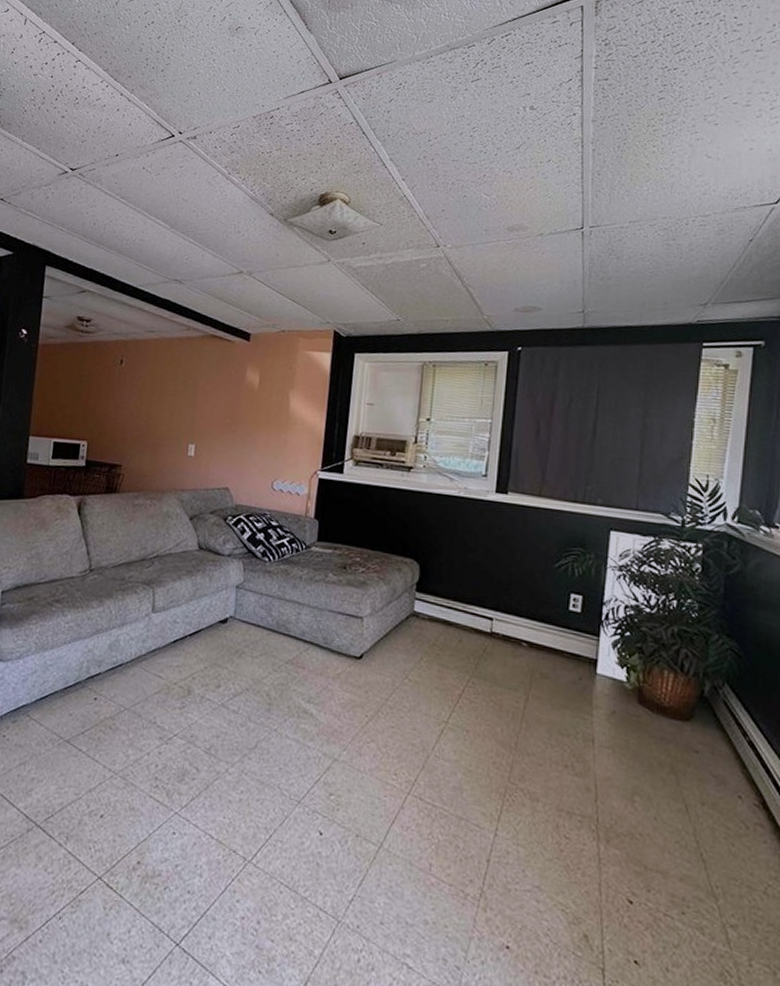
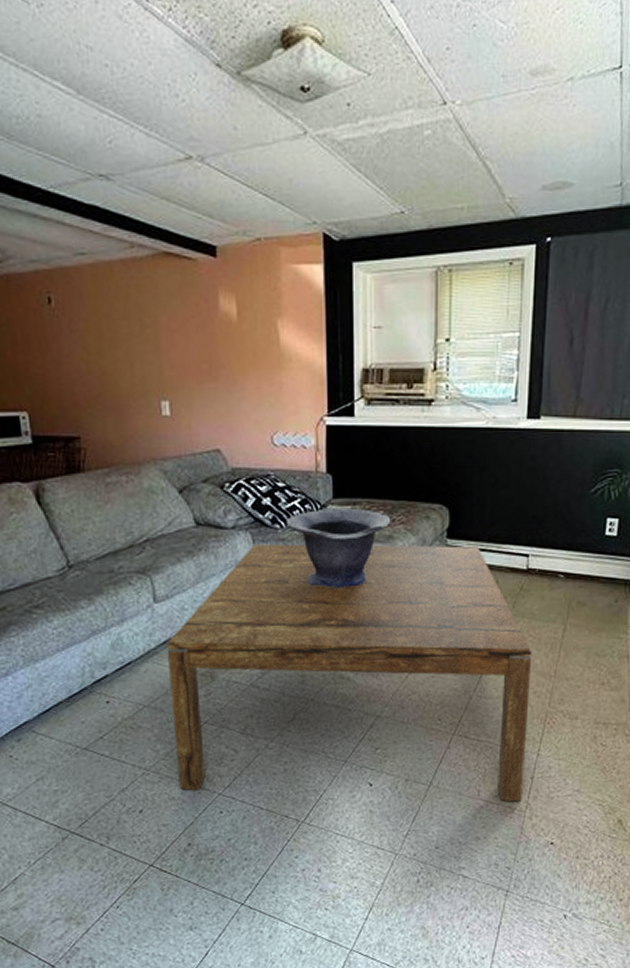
coffee table: none [140,572,493,887] -> present [166,543,532,802]
decorative bowl: none [273,549,367,625] -> present [285,509,391,588]

